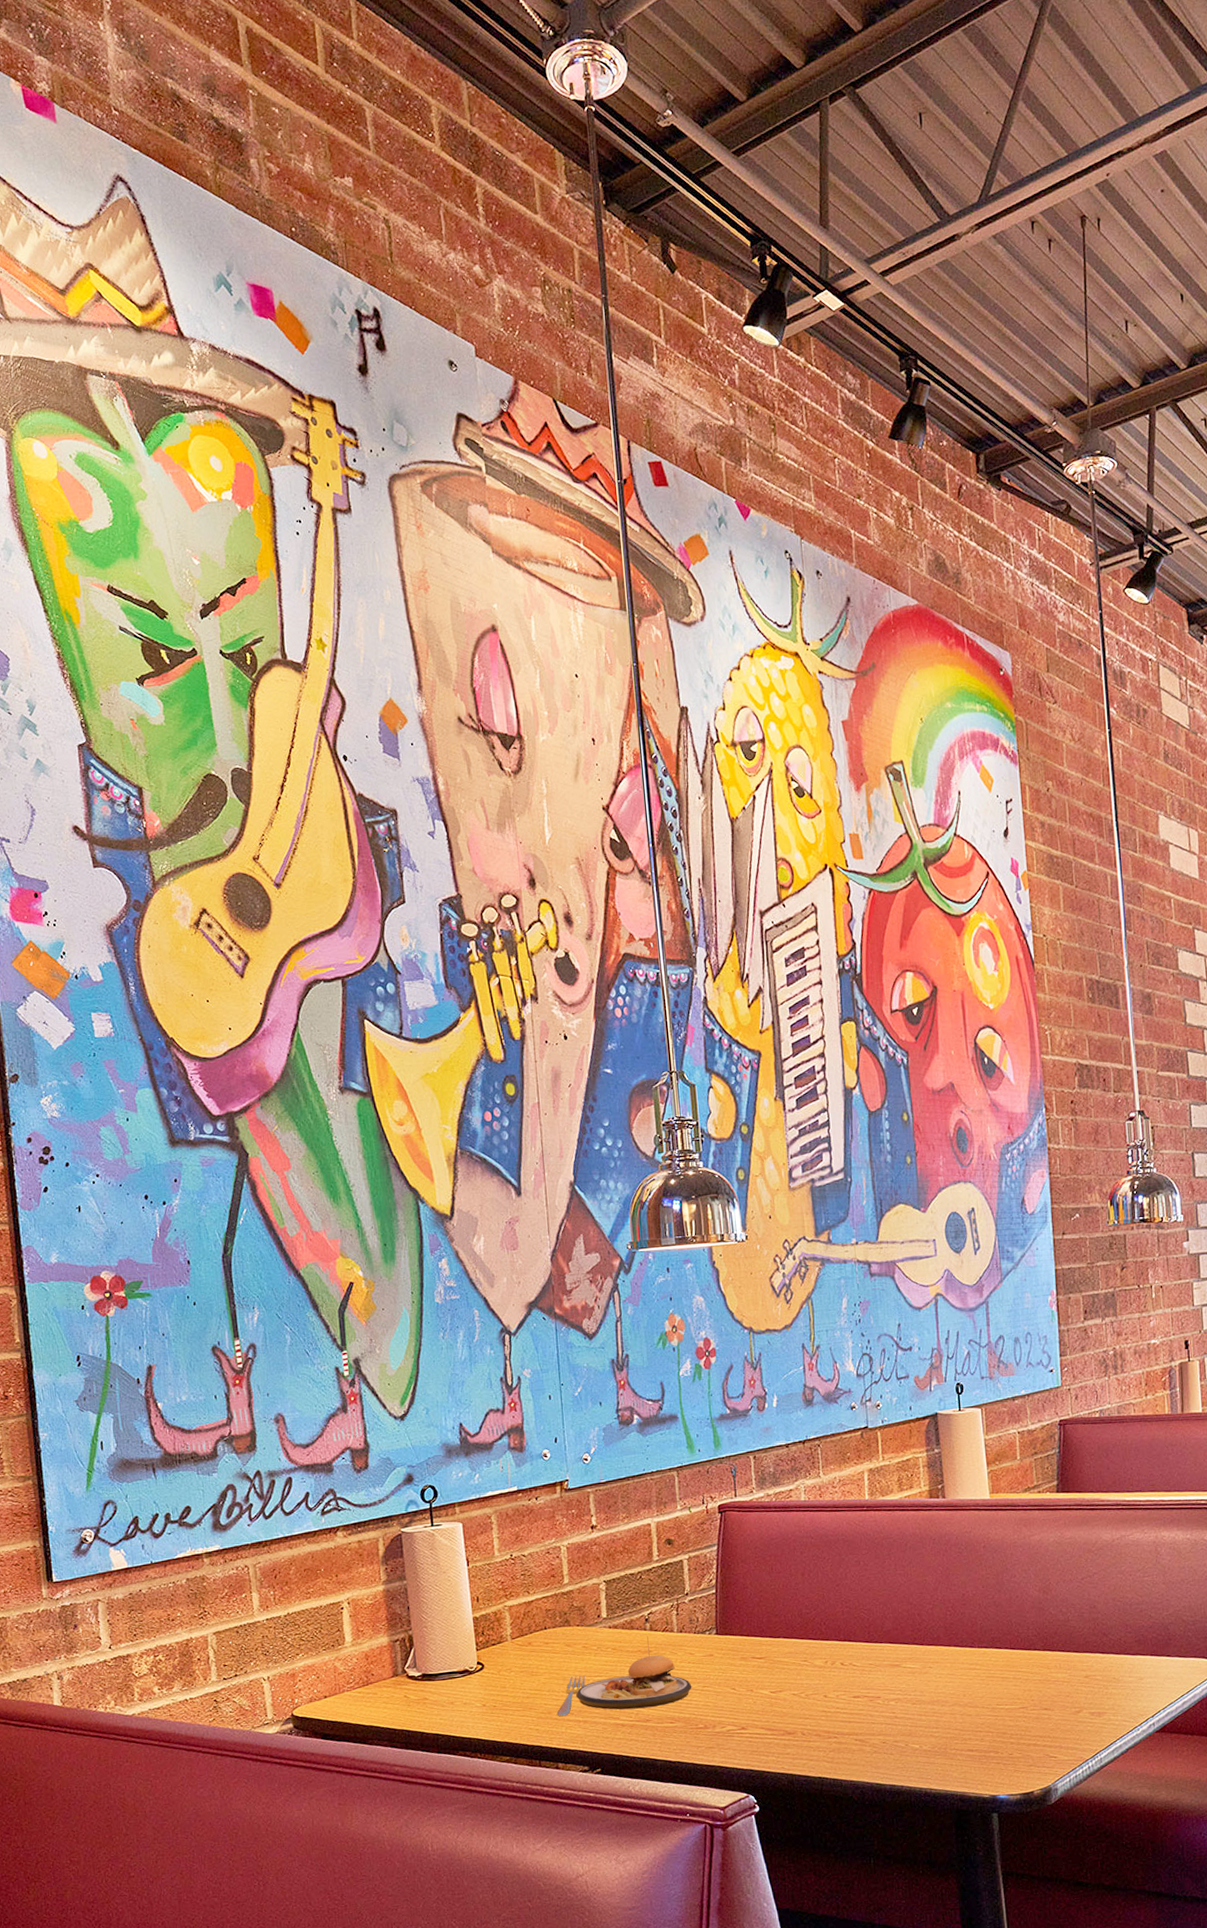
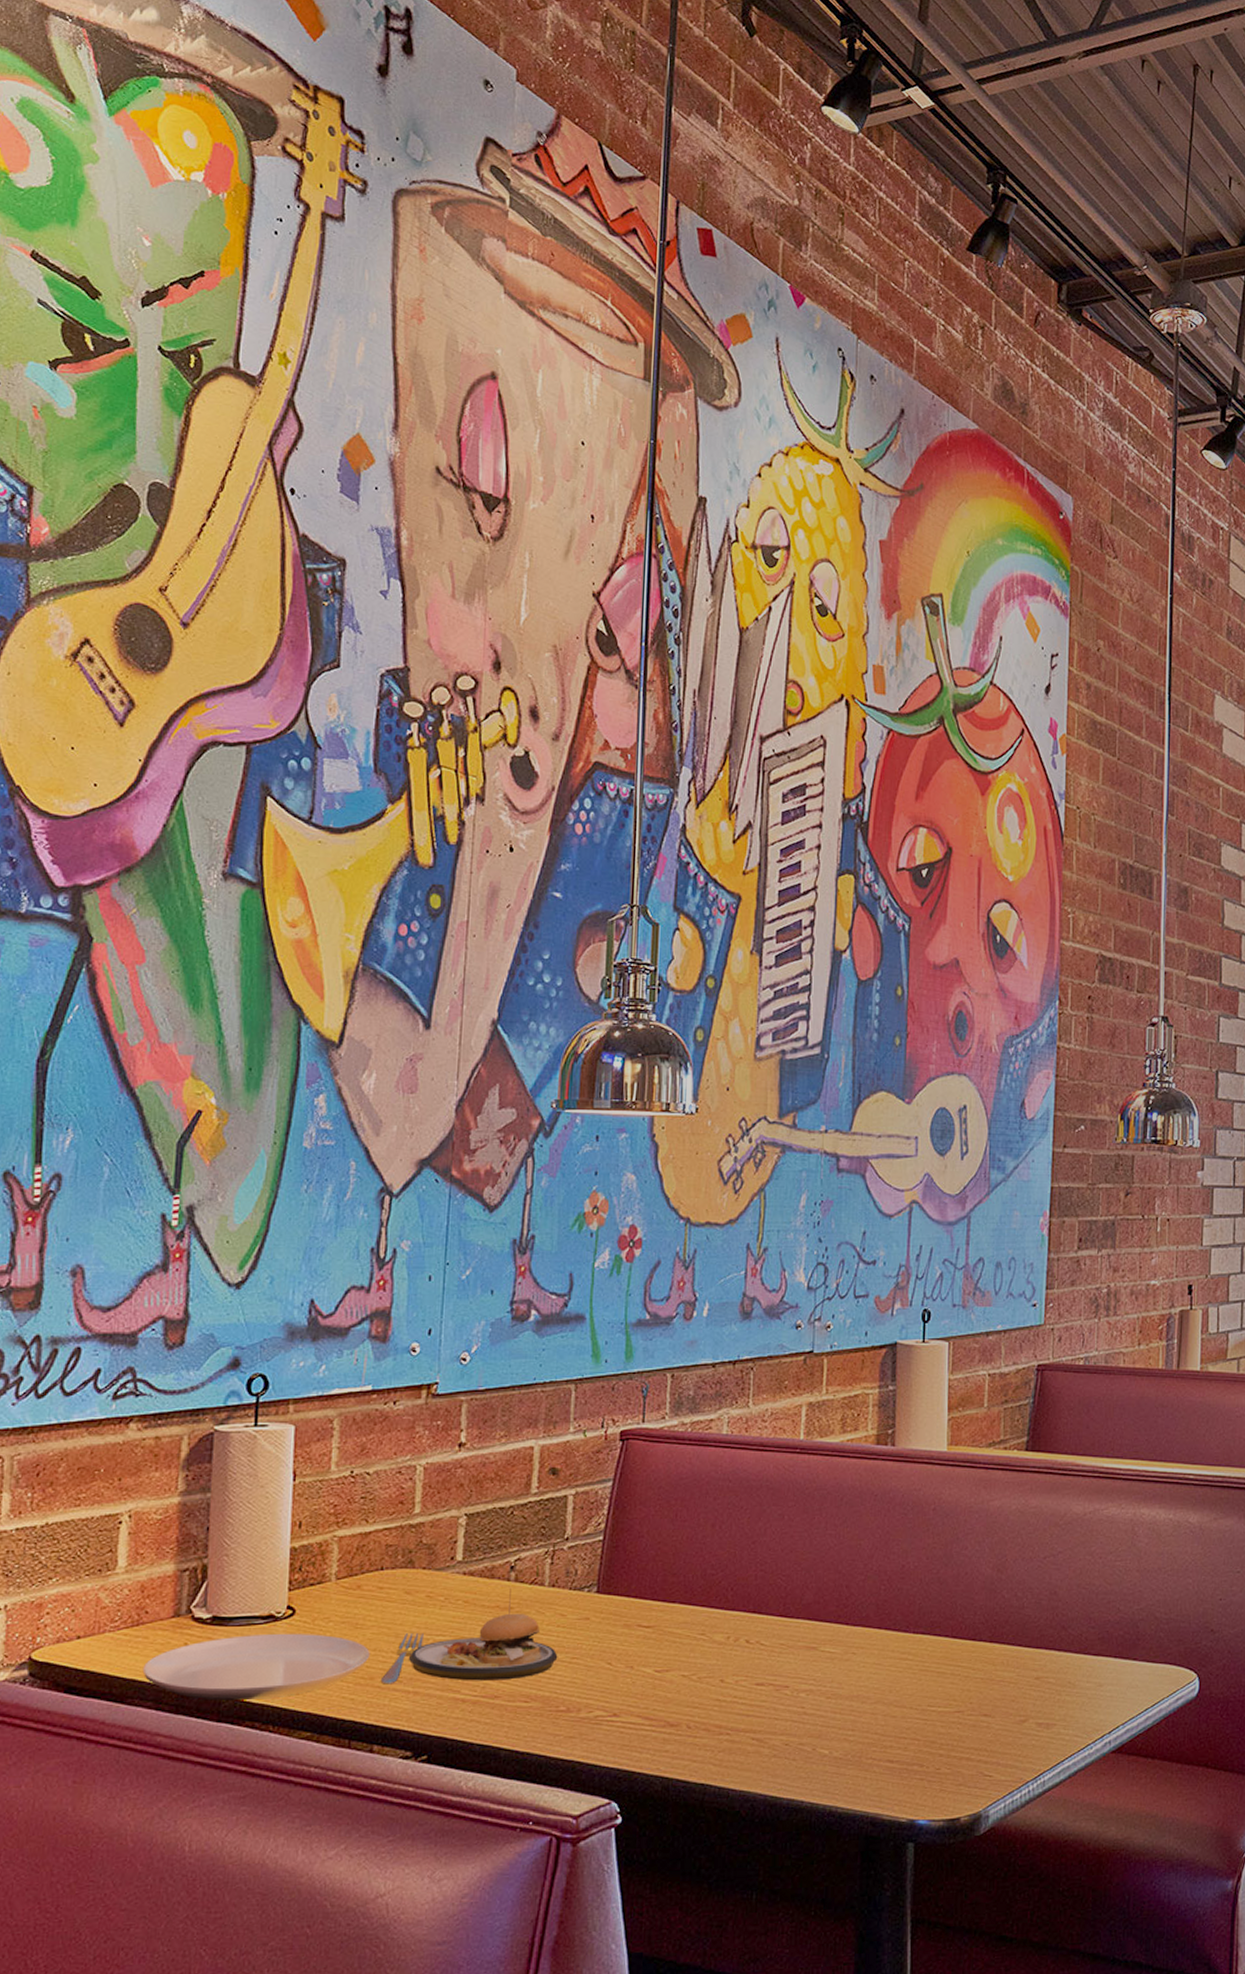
plate: none [376,1682,546,1738] -> present [142,1633,370,1701]

